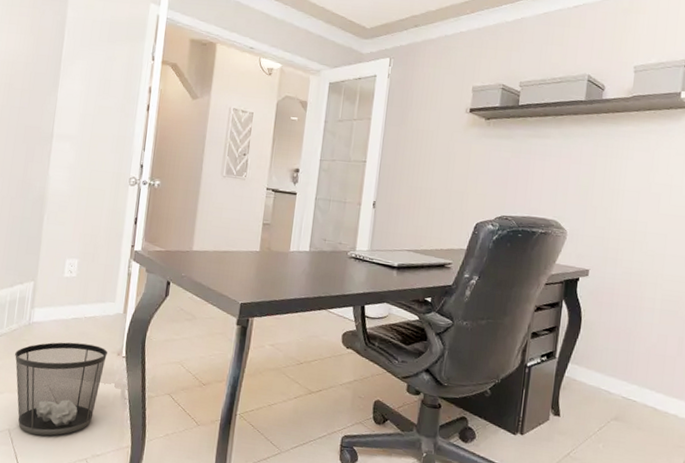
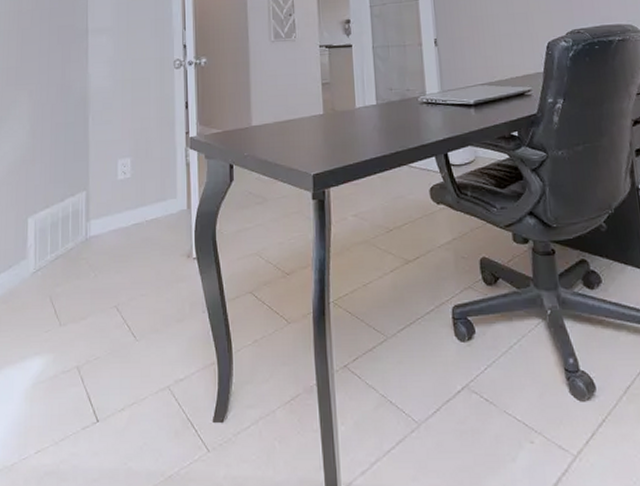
waste bin: present [14,342,108,436] -> none [73,250,177,368]

